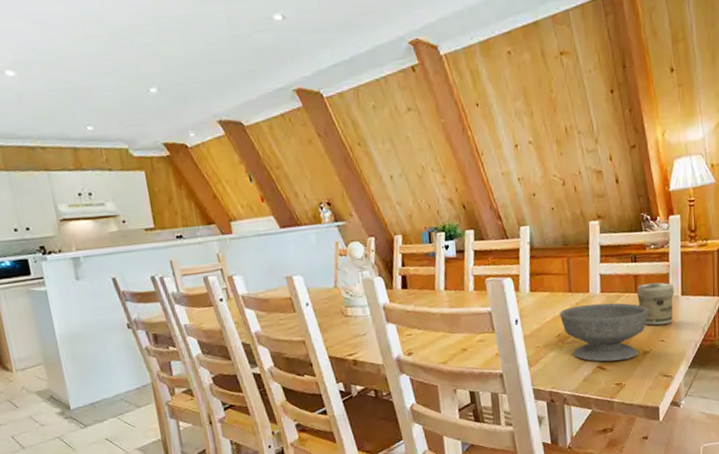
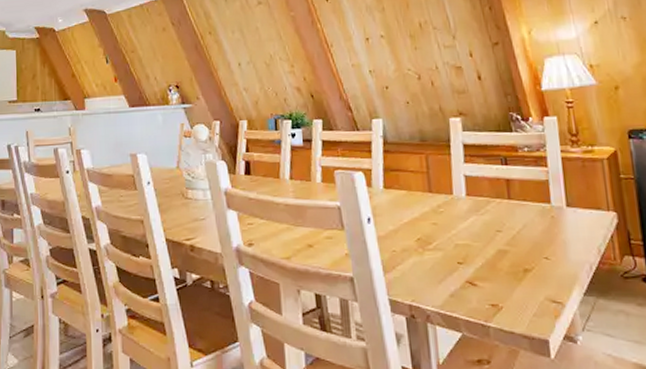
bowl: present [560,303,649,362] -> none [419,207,527,276]
jar: present [637,282,674,326] -> none [510,189,558,240]

